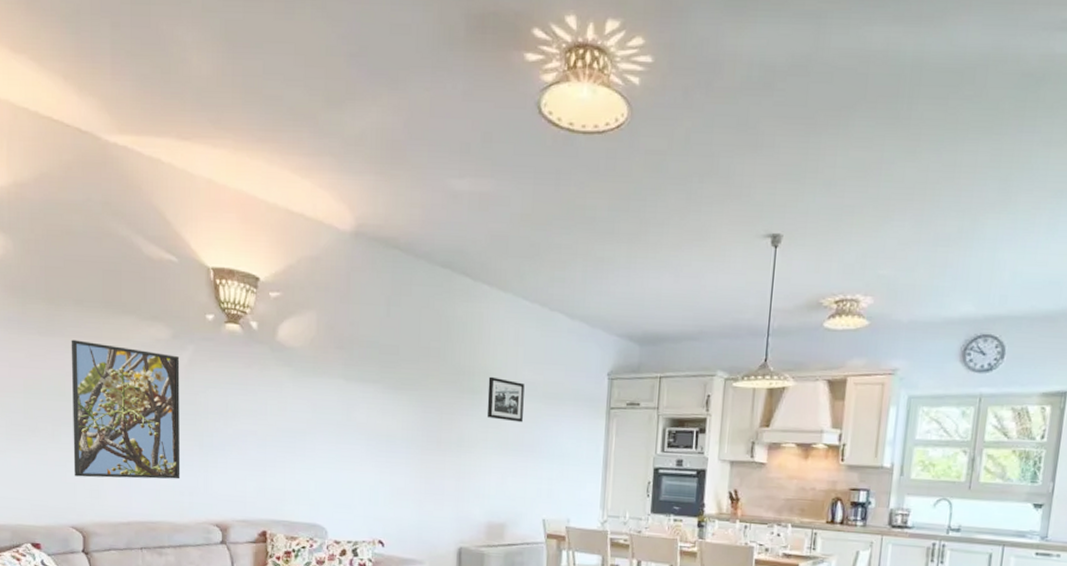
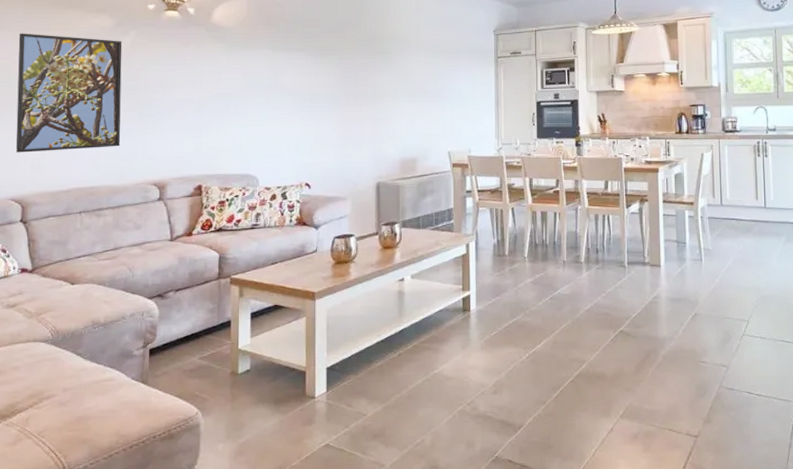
picture frame: present [487,376,525,423] -> none [396,39,426,74]

